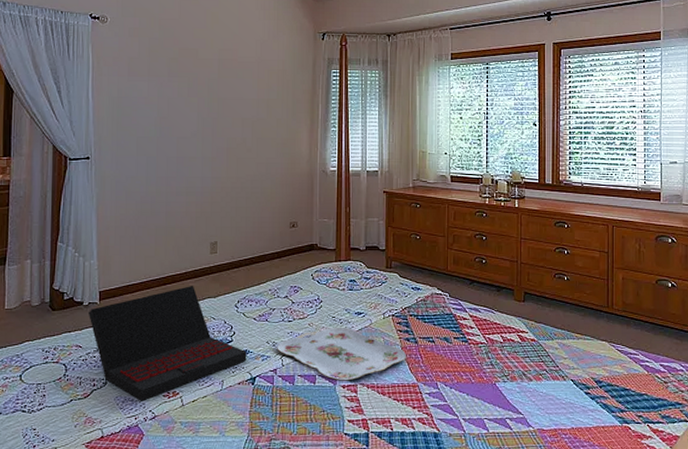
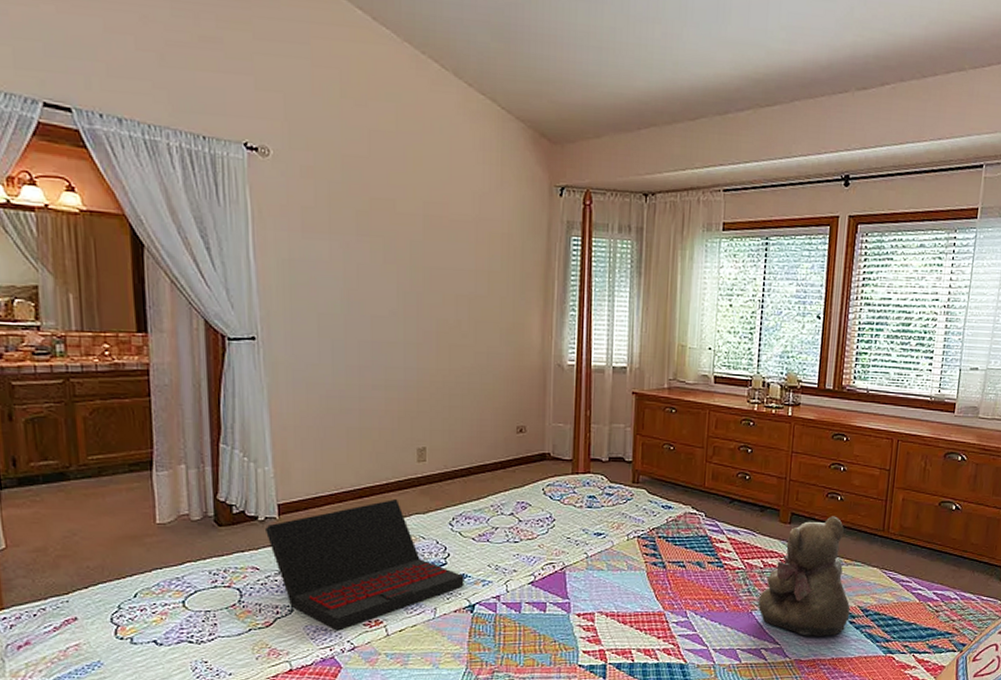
serving tray: present [277,328,406,381] -> none [500,550,652,609]
teddy bear: none [500,294,585,406] -> present [757,516,851,636]

